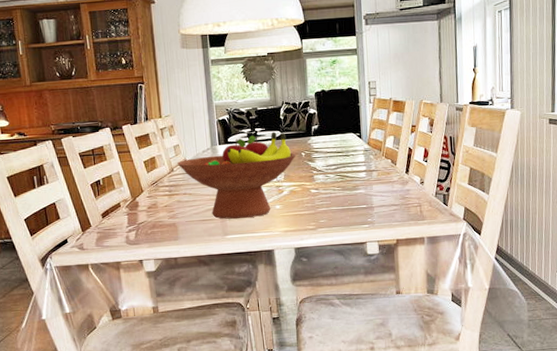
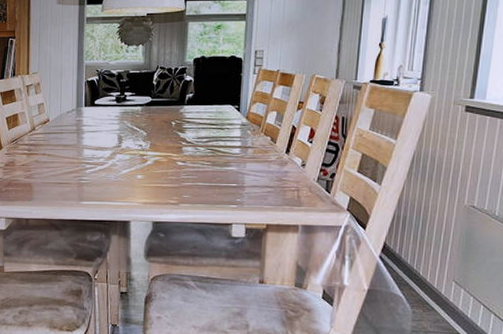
fruit bowl: present [177,131,296,219] -> none [40,97,166,185]

